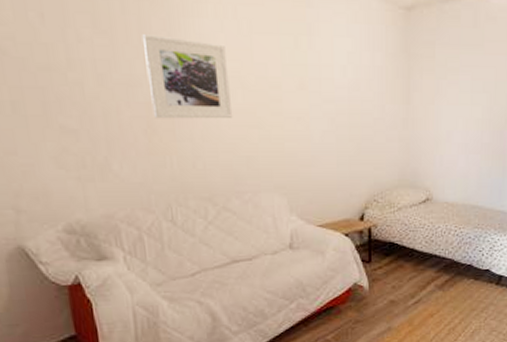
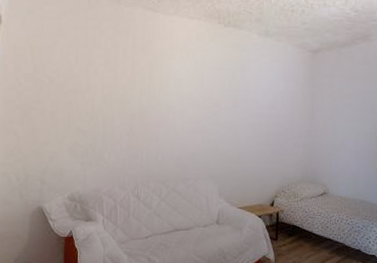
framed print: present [142,34,233,119] -> none [133,70,186,126]

